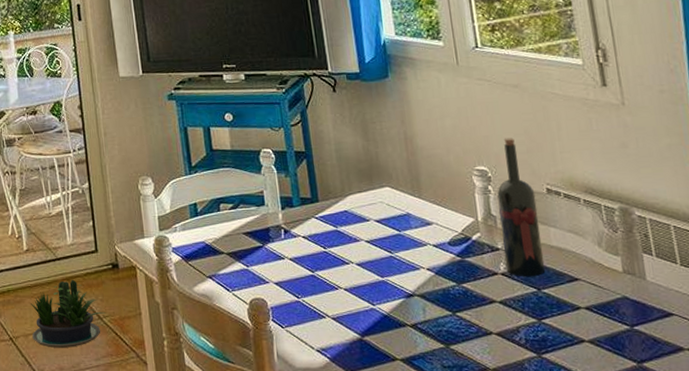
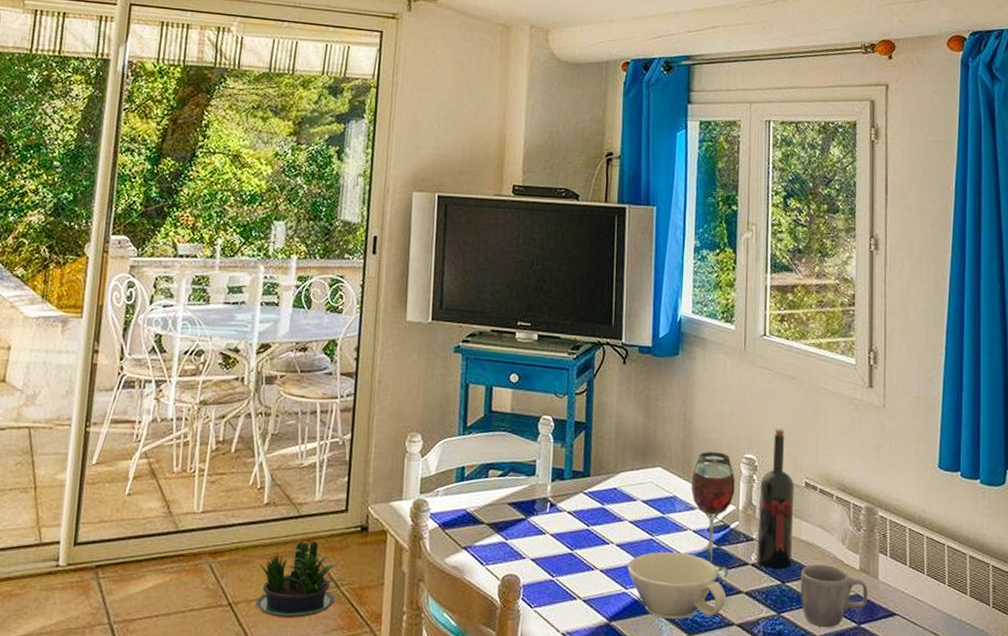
cup: none [371,266,481,331] -> present [627,551,727,619]
wineglass: none [422,167,477,289] -> present [690,452,735,578]
mug: none [556,269,638,332] -> present [800,564,868,628]

